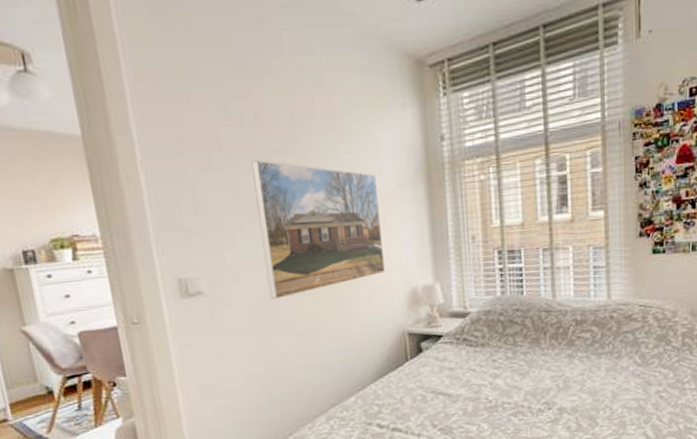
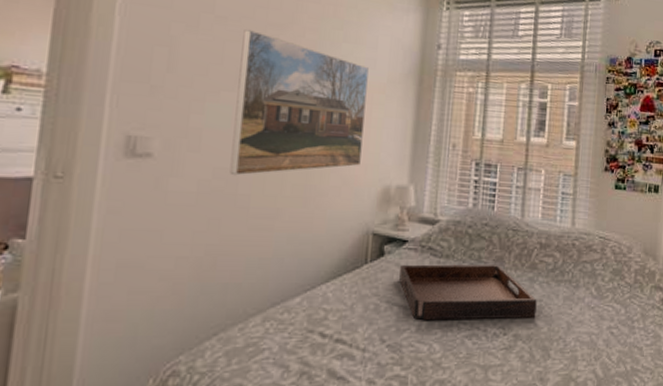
serving tray: none [439,346,579,405] -> present [399,264,537,321]

